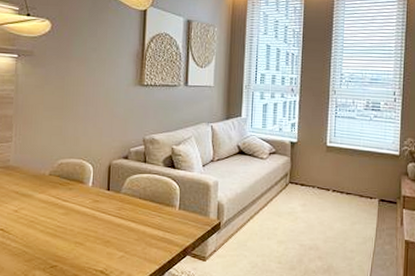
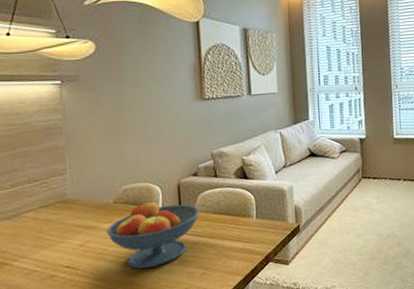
fruit bowl: none [39,178,126,243] -> present [106,202,199,269]

